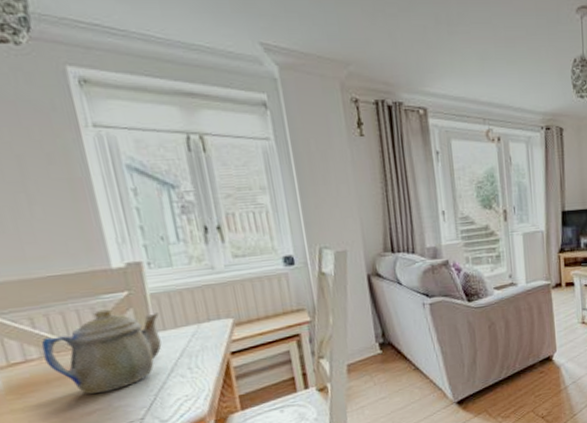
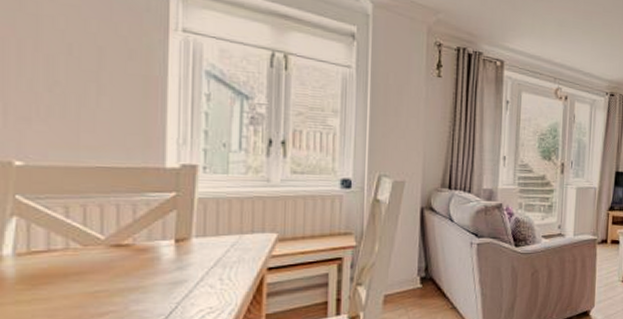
teapot: present [41,309,162,394] -> none [69,207,203,293]

